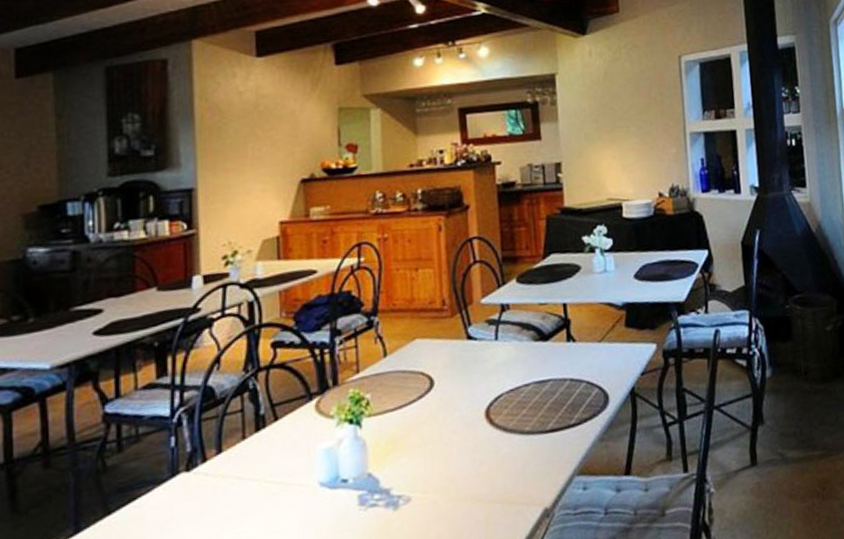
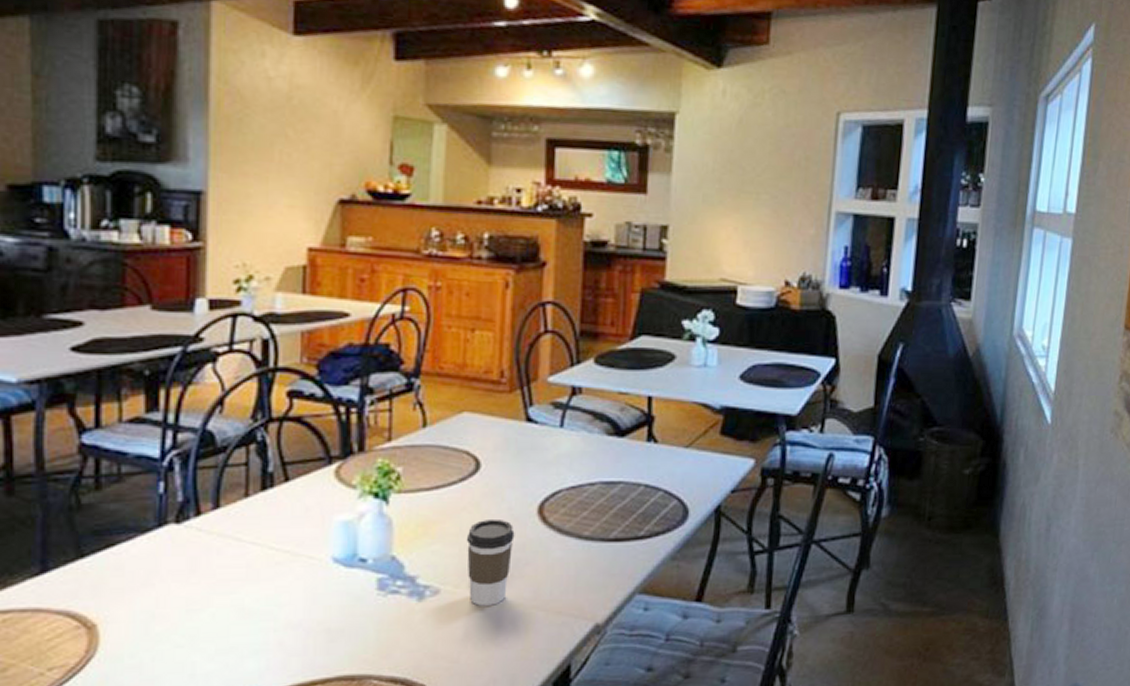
coffee cup: none [428,427,469,507] -> present [466,518,515,606]

